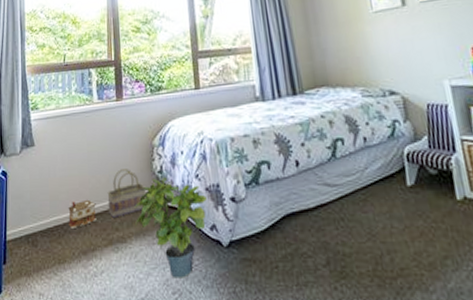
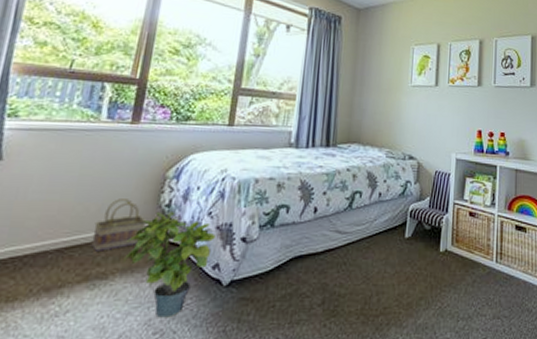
toy house: present [68,199,97,230] -> none [31,229,77,263]

